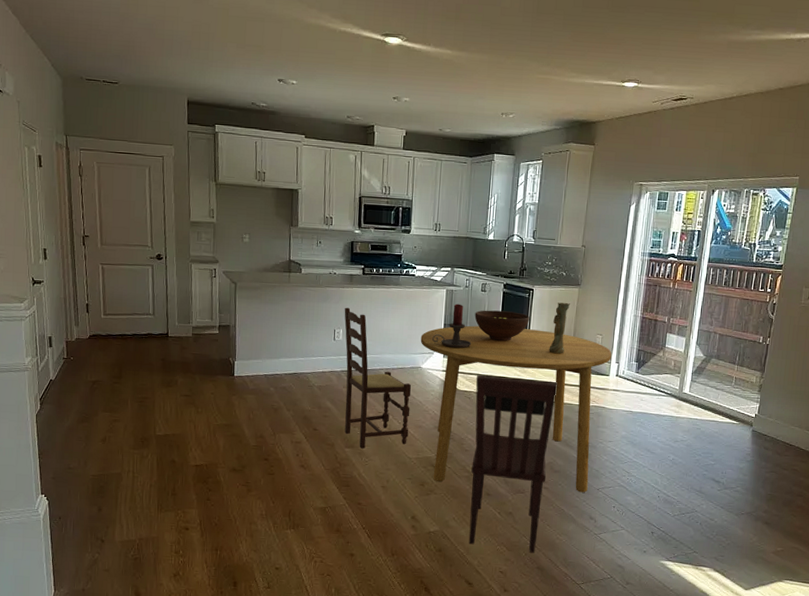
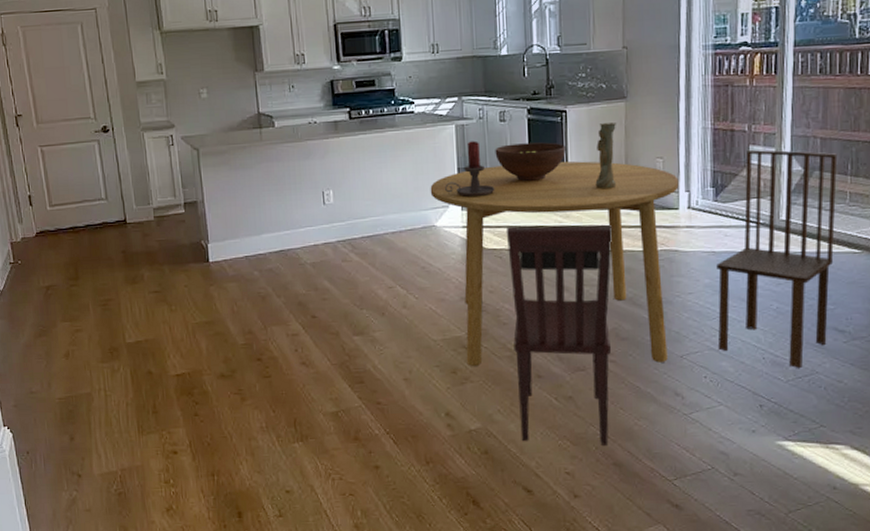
dining chair: present [344,307,412,449] -> none [332,162,430,335]
dining chair: none [627,336,730,507] -> present [716,149,838,369]

